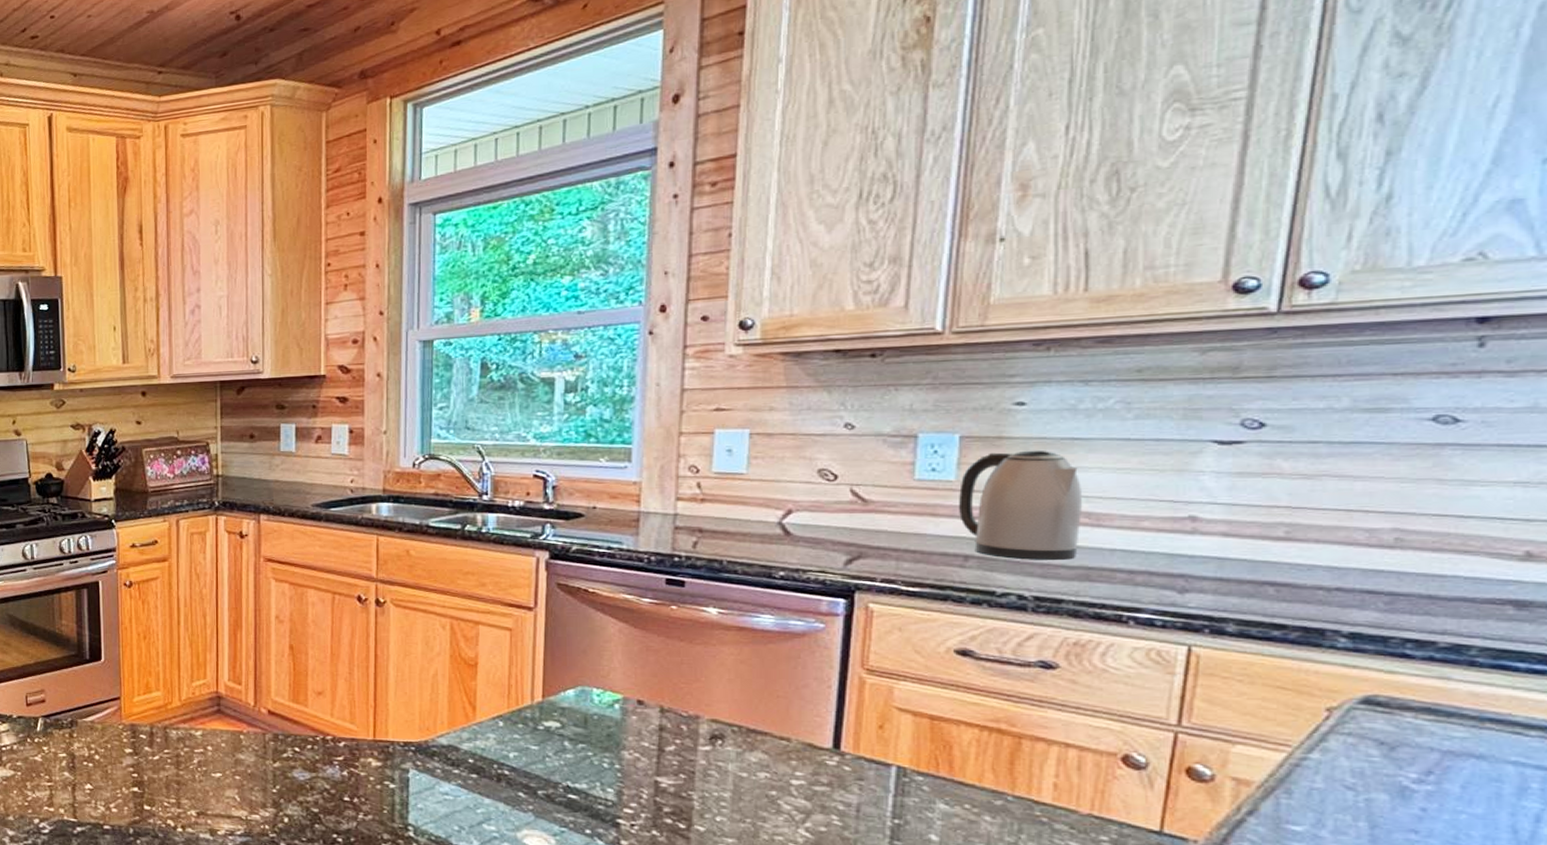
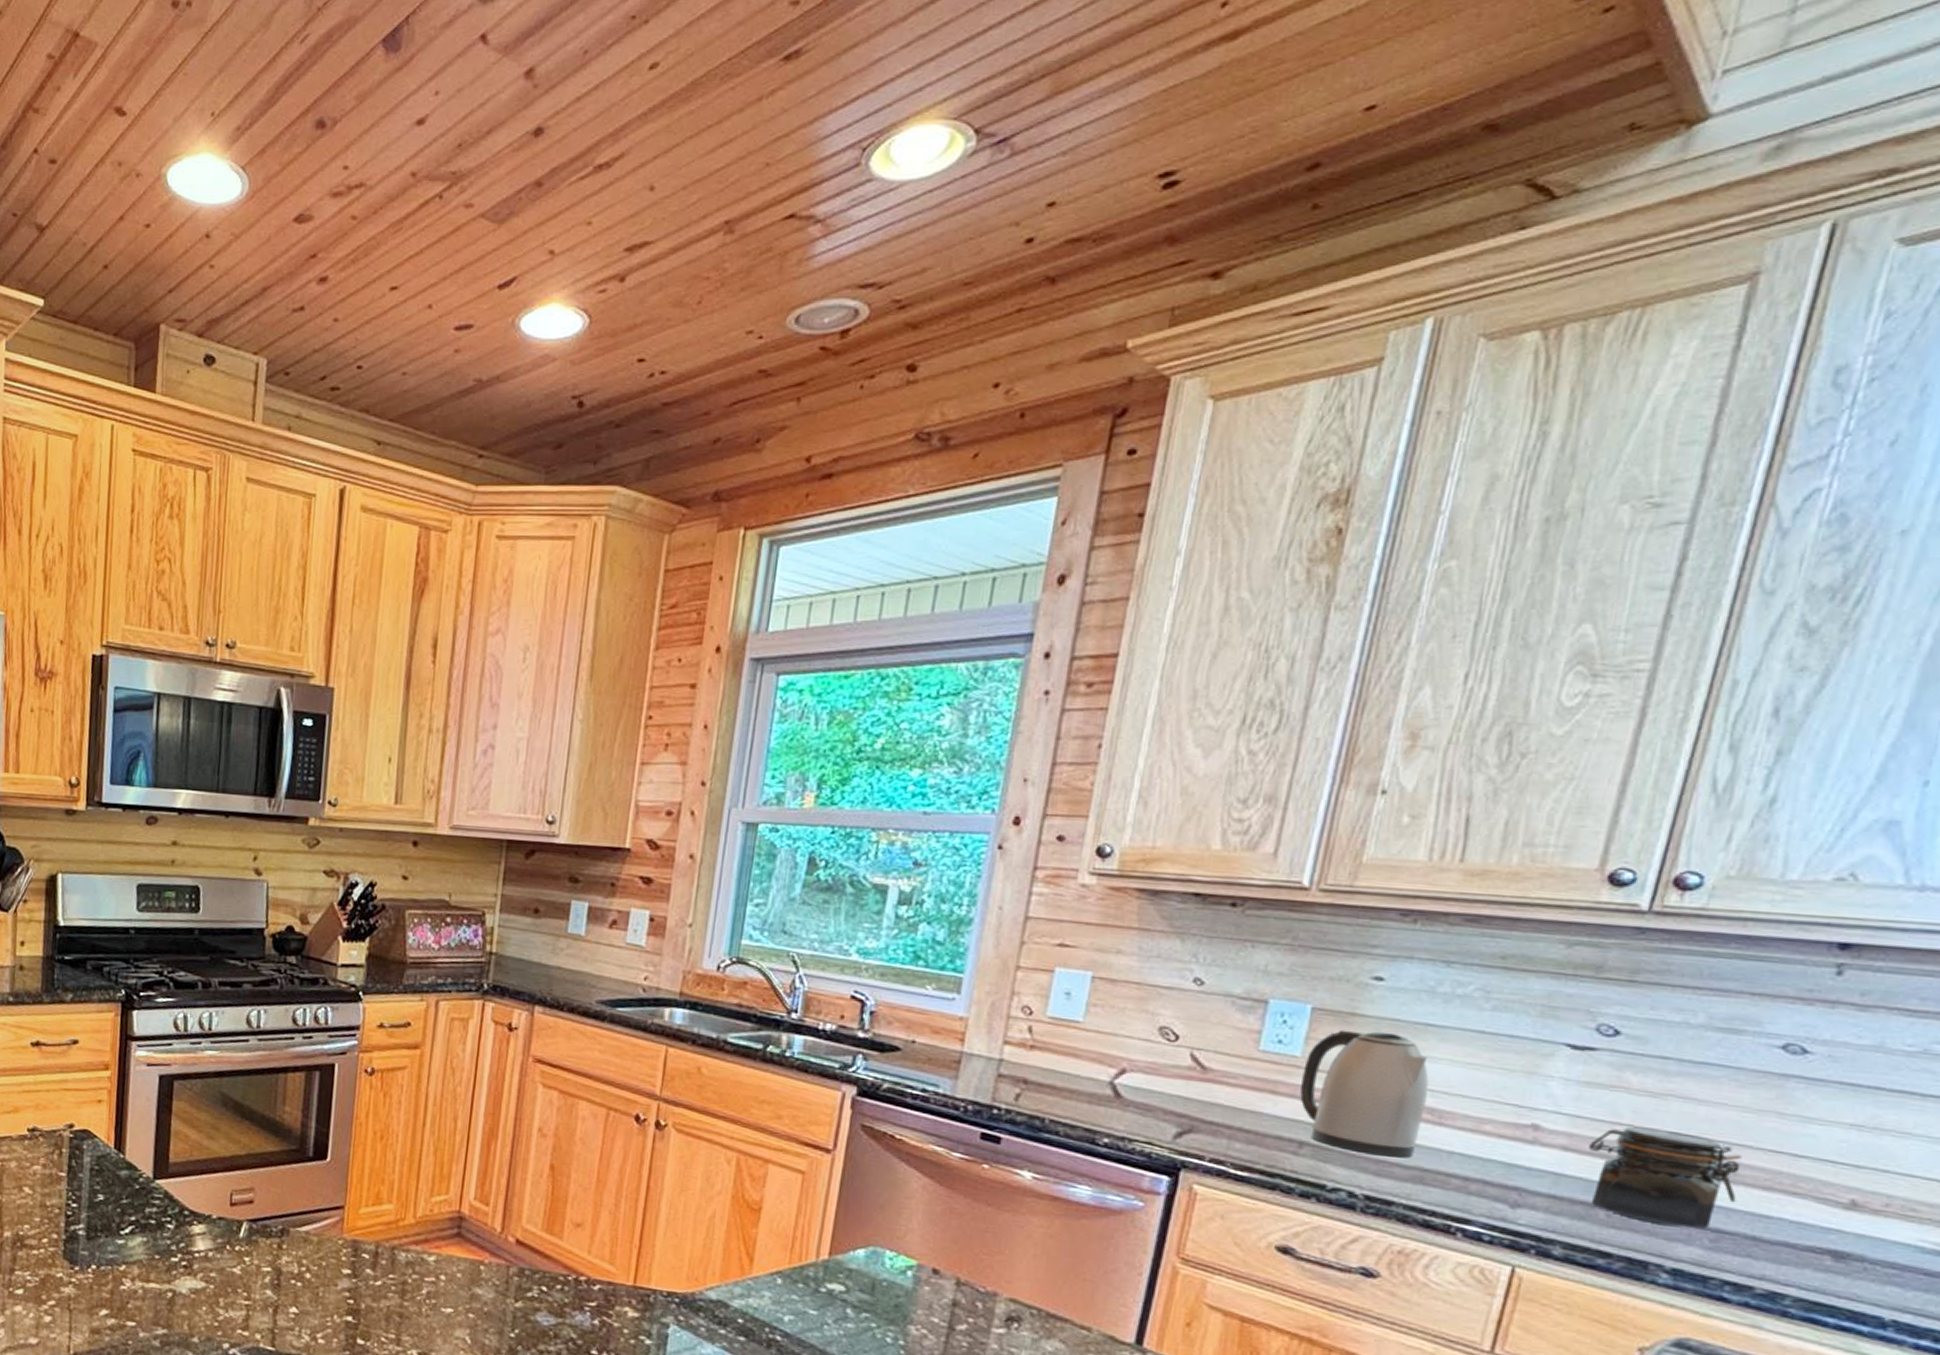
jar: none [1249,507,1406,595] -> present [1588,1126,1742,1229]

